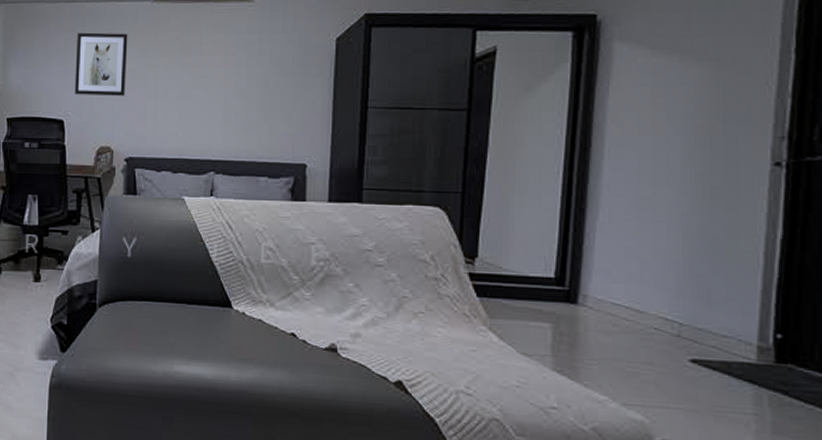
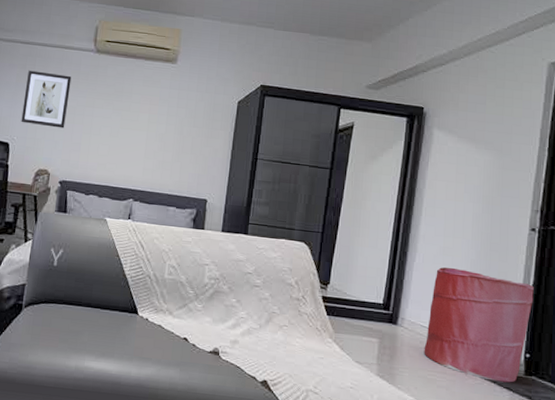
laundry hamper: none [619,224,784,374] -> present [424,267,534,383]

